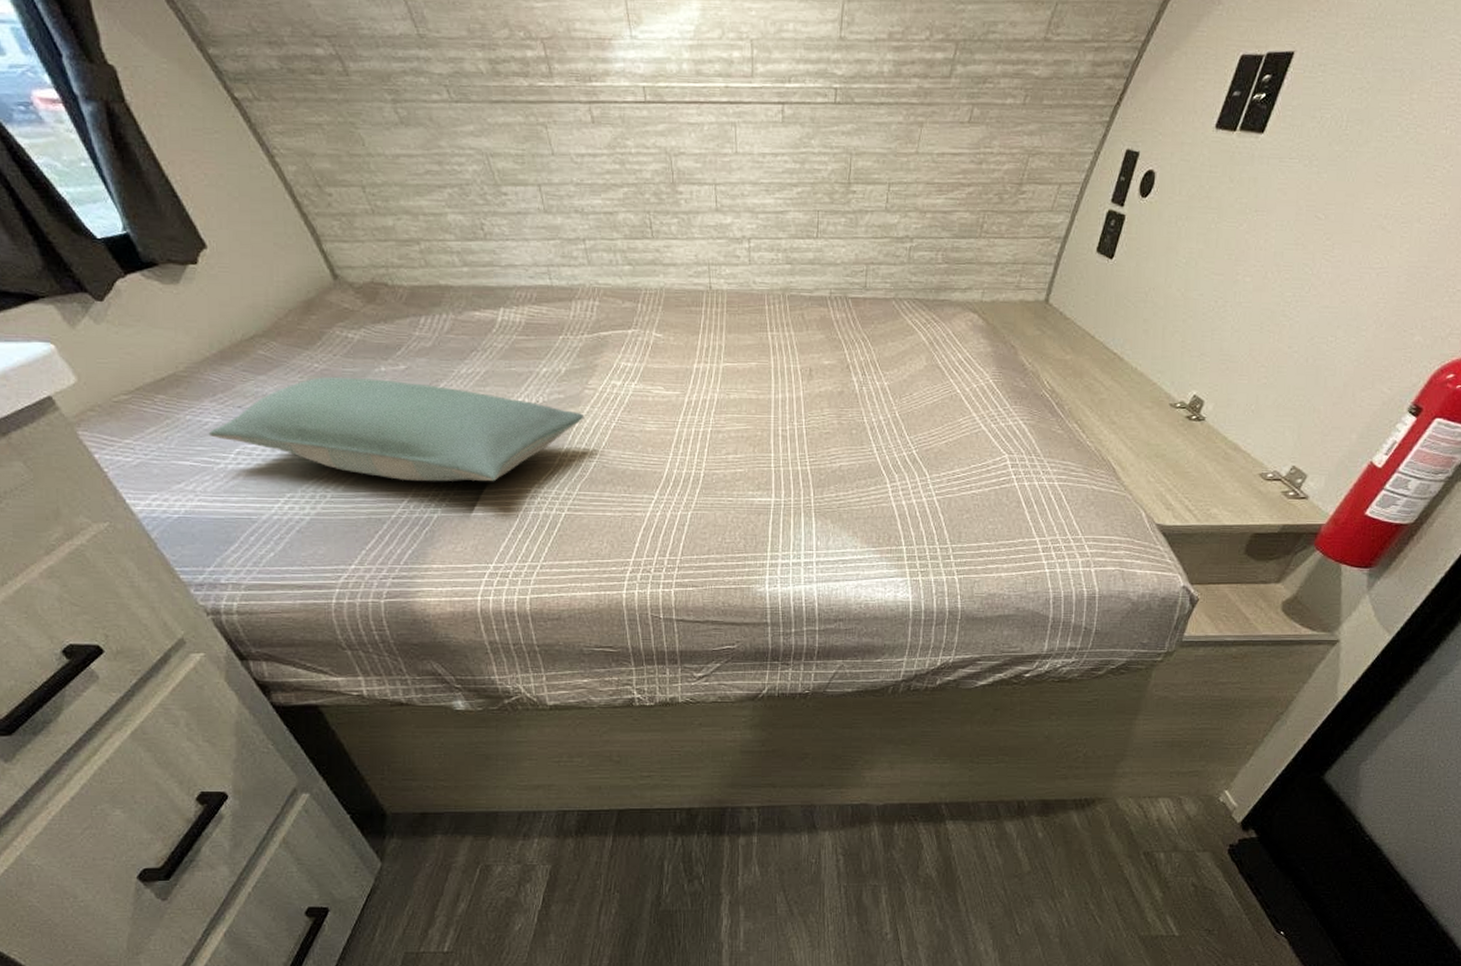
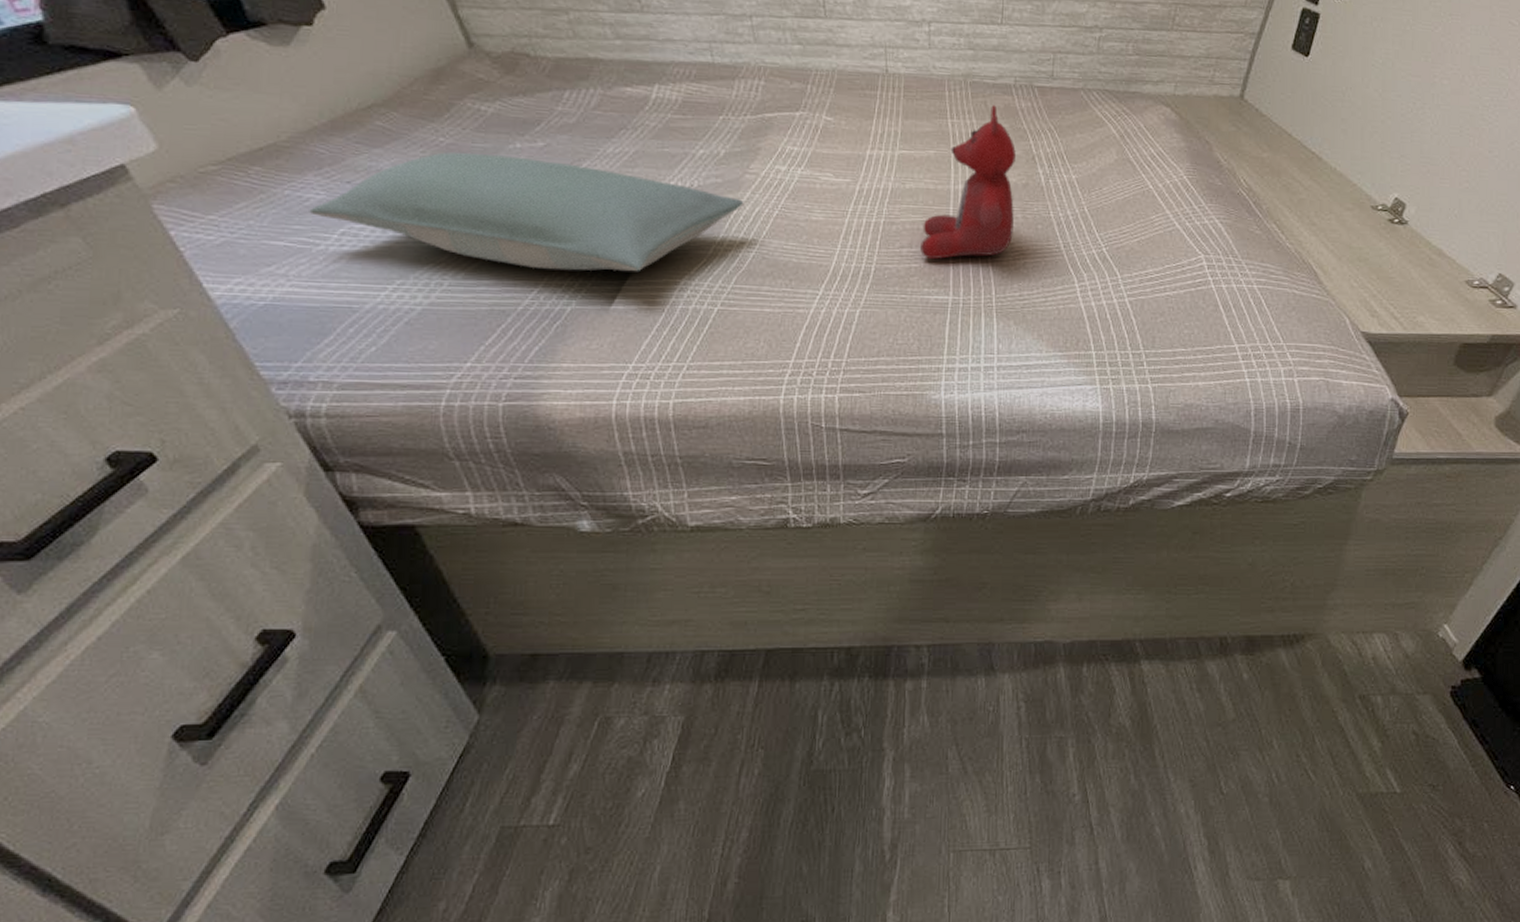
stuffed bear: none [745,317,831,465] -> present [920,105,1016,260]

